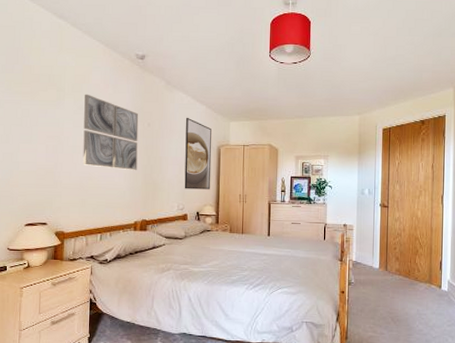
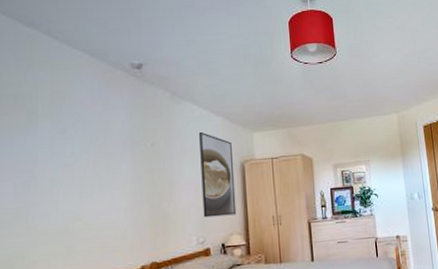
wall art: present [82,94,139,171] -> none [65,114,141,203]

